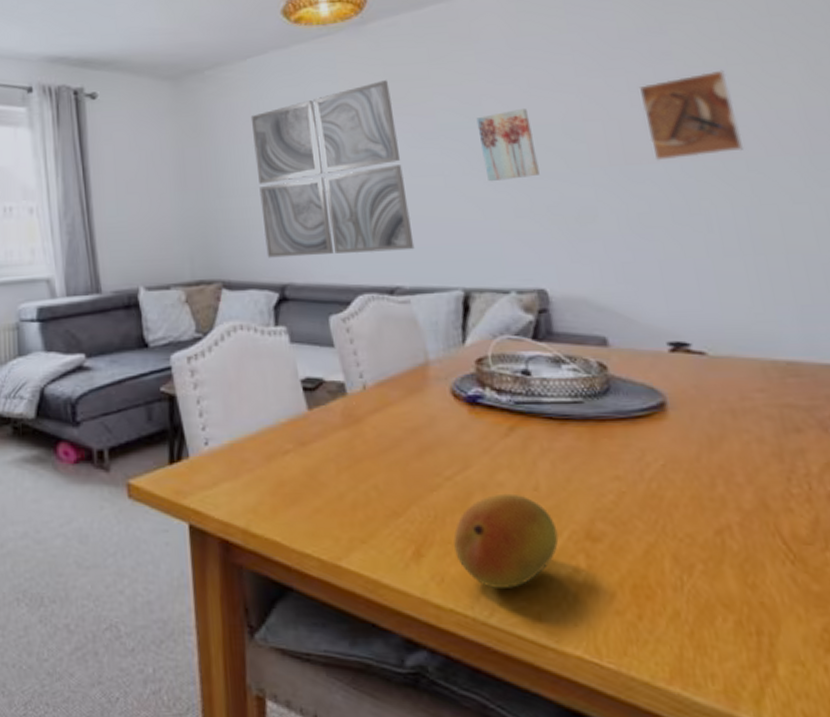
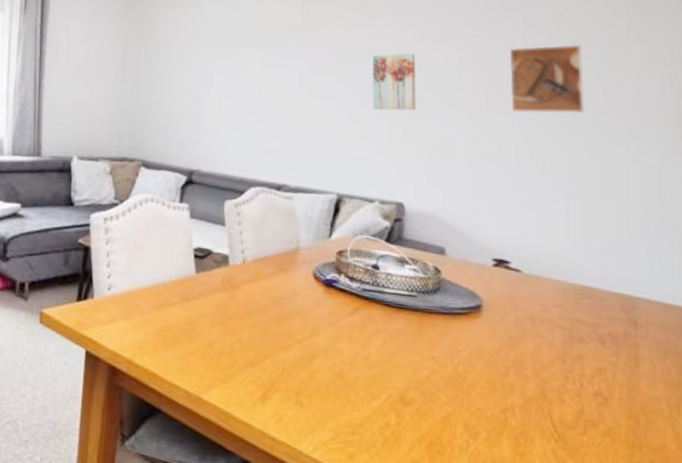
wall art: present [250,80,415,258] -> none [182,13,306,157]
fruit: present [453,493,559,588] -> none [294,358,378,433]

